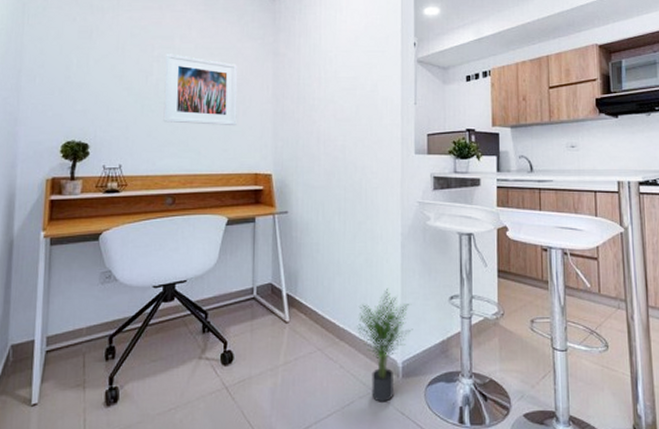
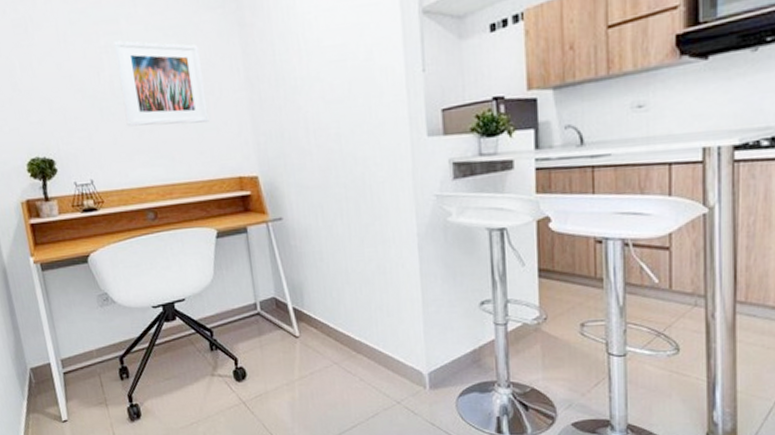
potted plant: present [357,288,413,402] -> none [374,296,439,414]

